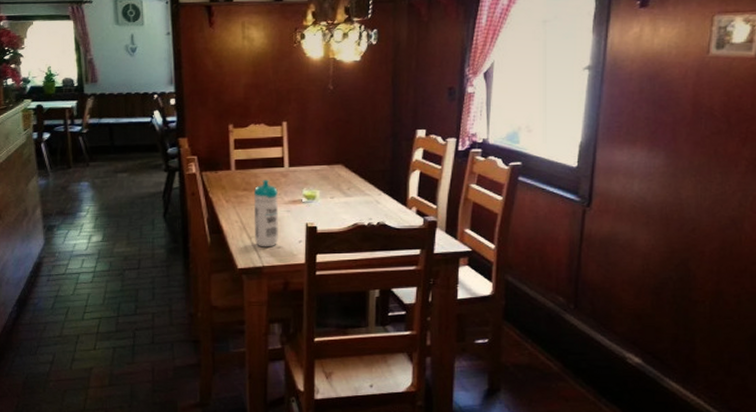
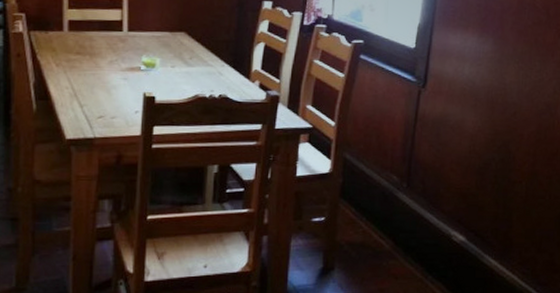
water bottle: present [253,180,279,247] -> none [86,44,116,117]

